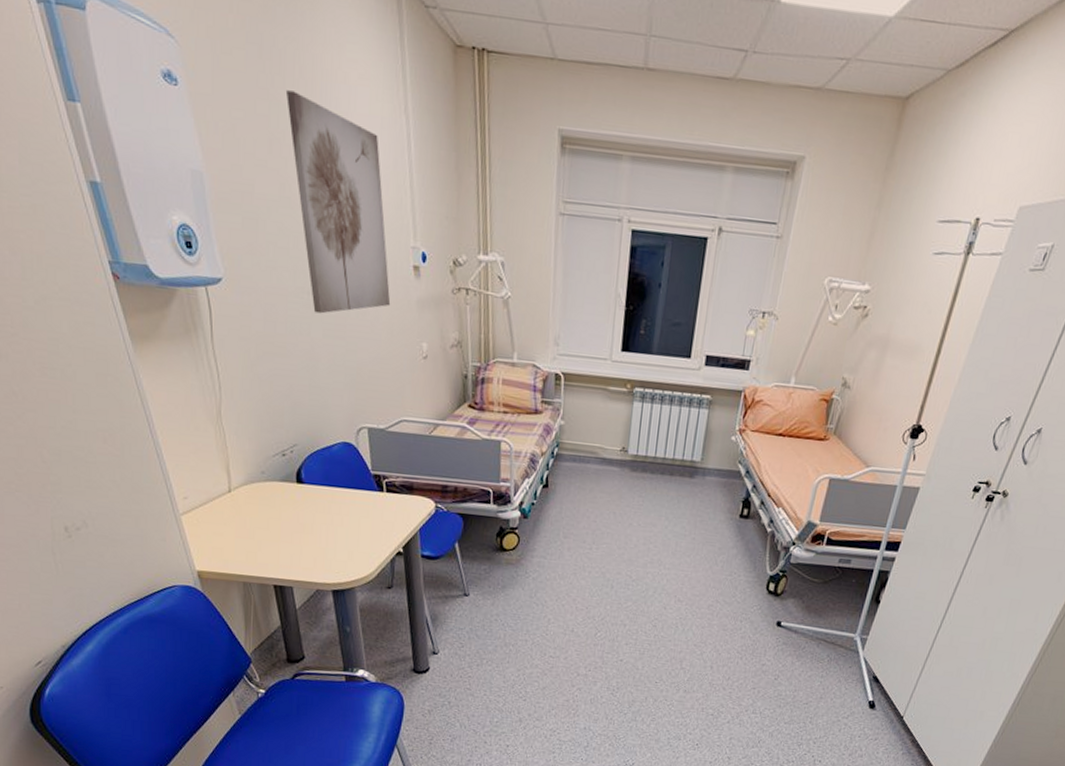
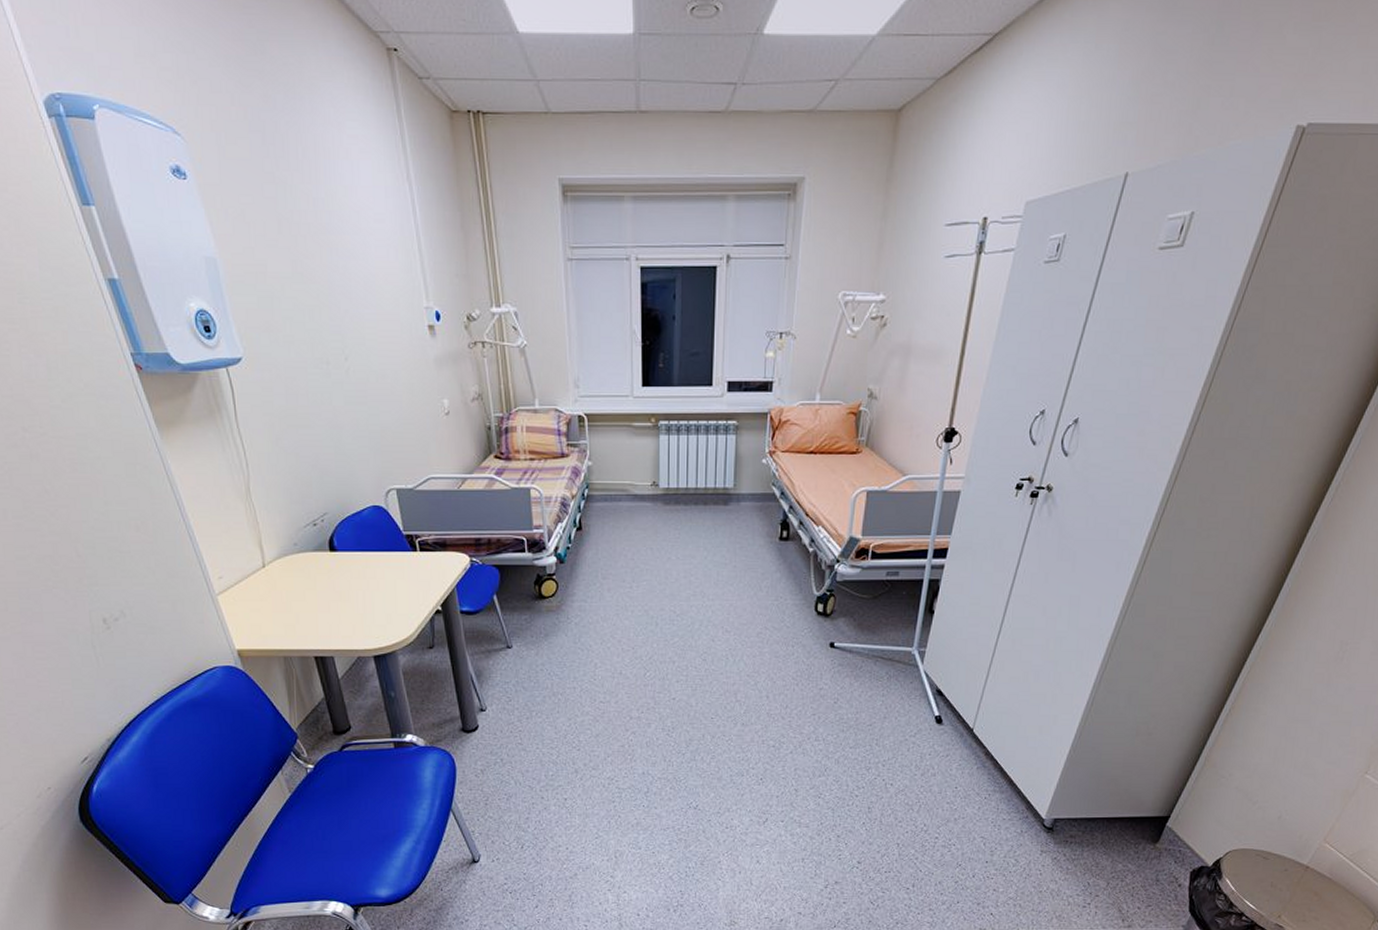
wall art: present [285,90,391,314] -> none [290,172,409,382]

